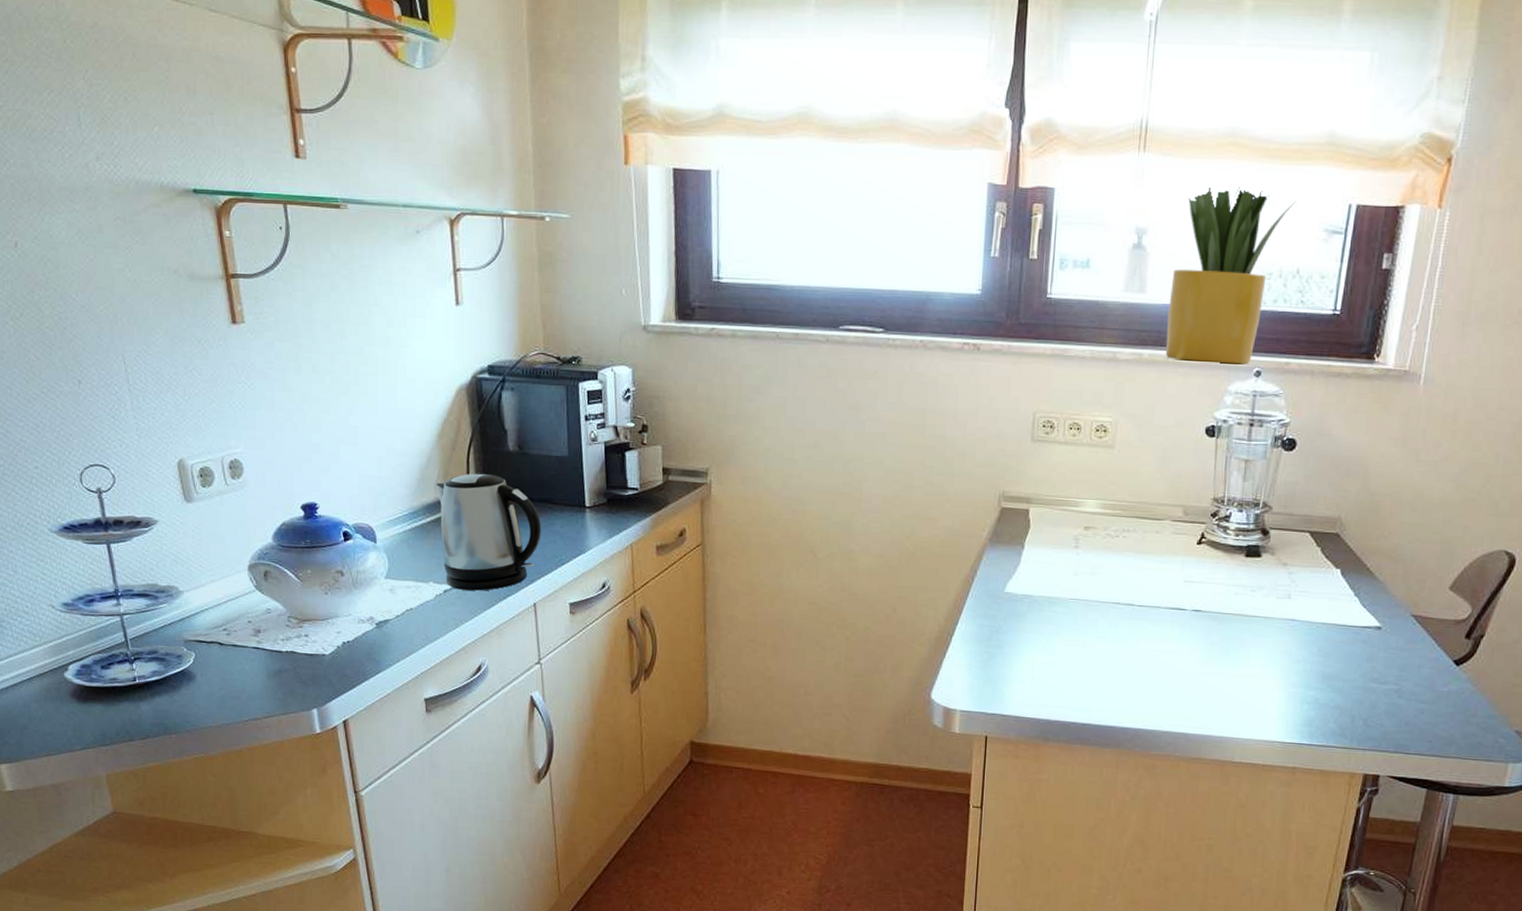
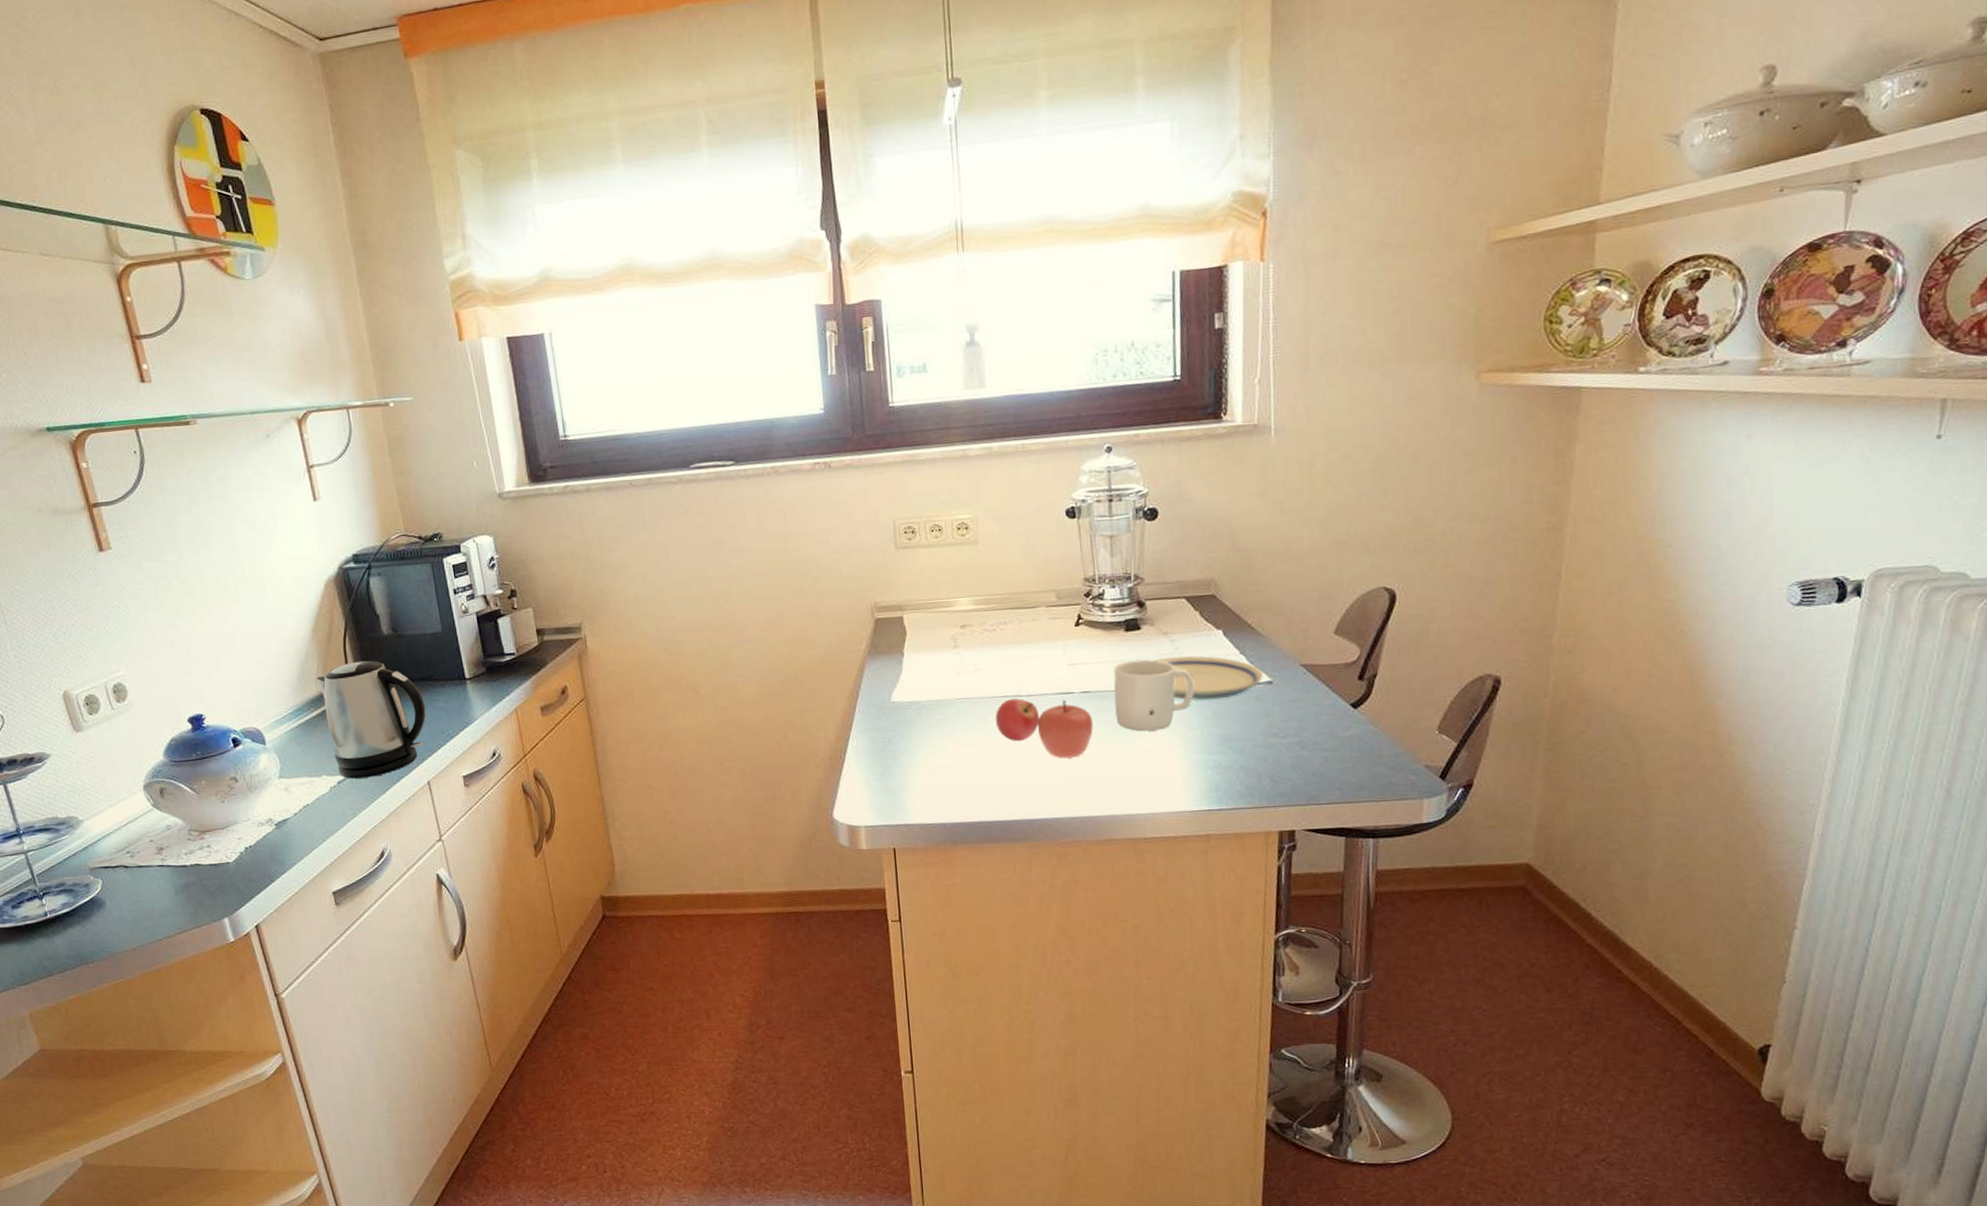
fruit: none [1104,606,1148,650] -> present [995,698,1039,742]
fruit: none [1144,615,1200,673] -> present [1037,699,1093,759]
planter: present [1165,187,1296,365] -> none [1009,271,1119,448]
mug: none [1223,586,1305,659] -> present [1113,659,1195,732]
plate: none [1269,588,1373,638] -> present [1154,656,1263,701]

